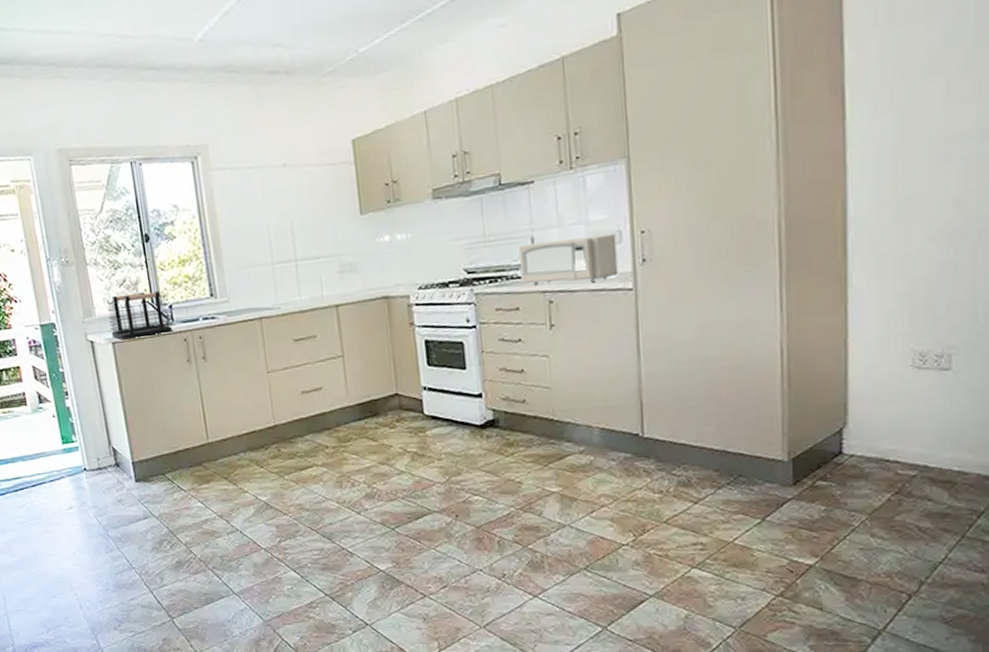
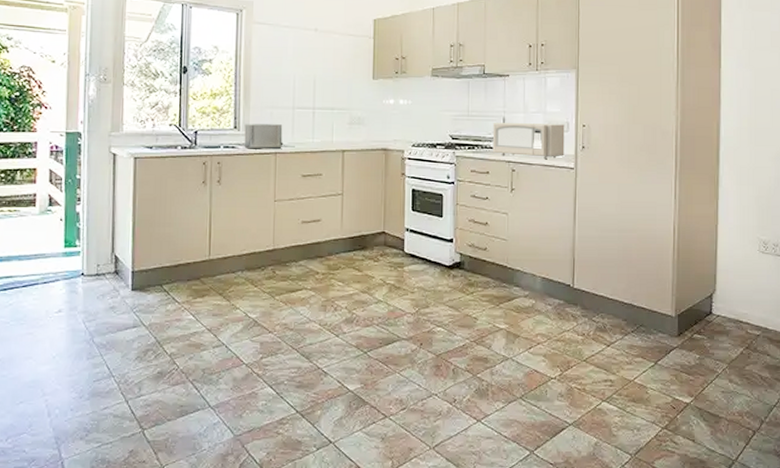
dish rack: present [106,291,172,340] -> none [135,115,194,156]
toaster: none [221,284,268,318] -> present [244,123,284,149]

